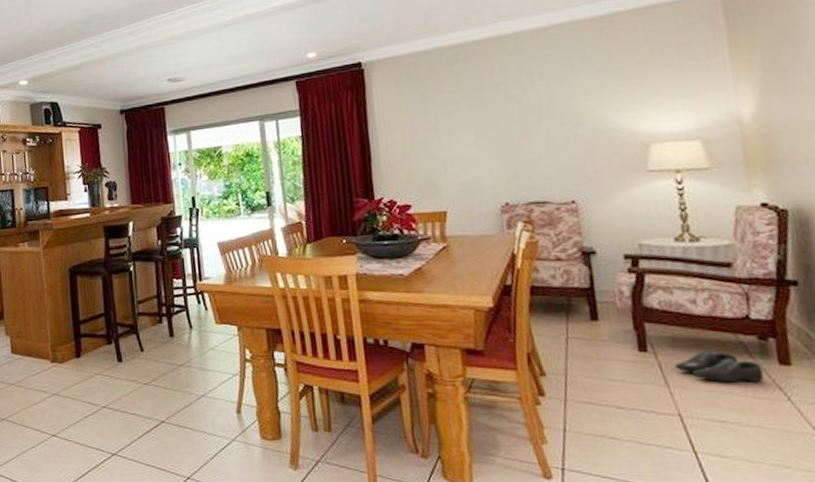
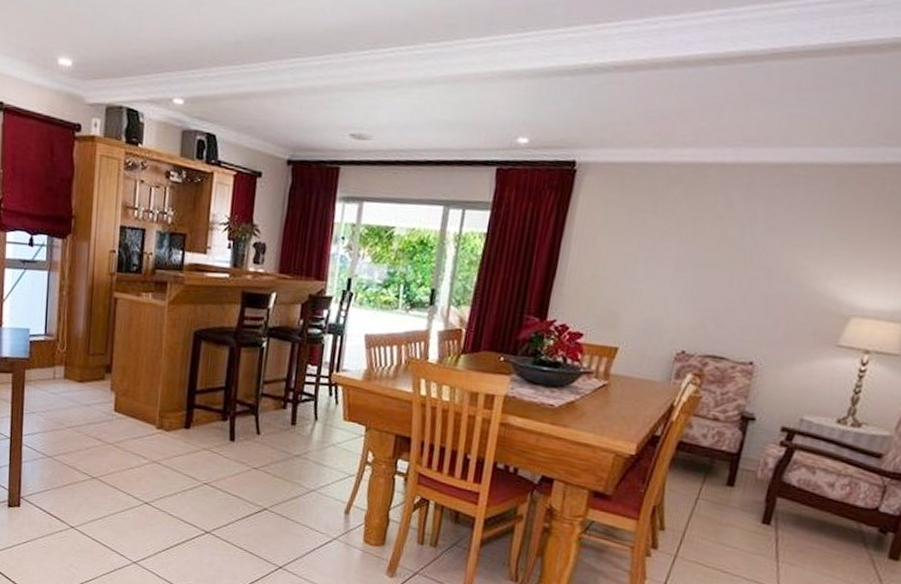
shoe: present [675,349,764,383] -> none [791,532,872,571]

